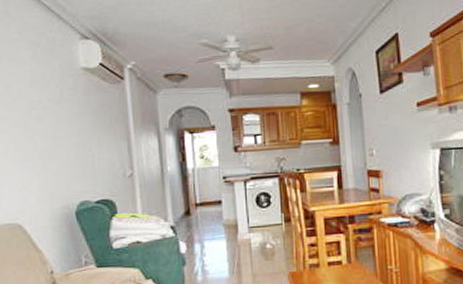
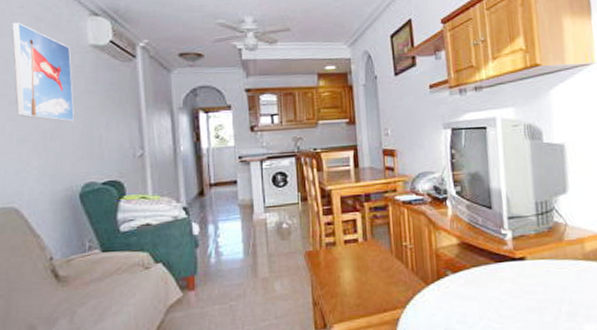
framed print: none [11,47,69,143] -> present [12,22,74,122]

